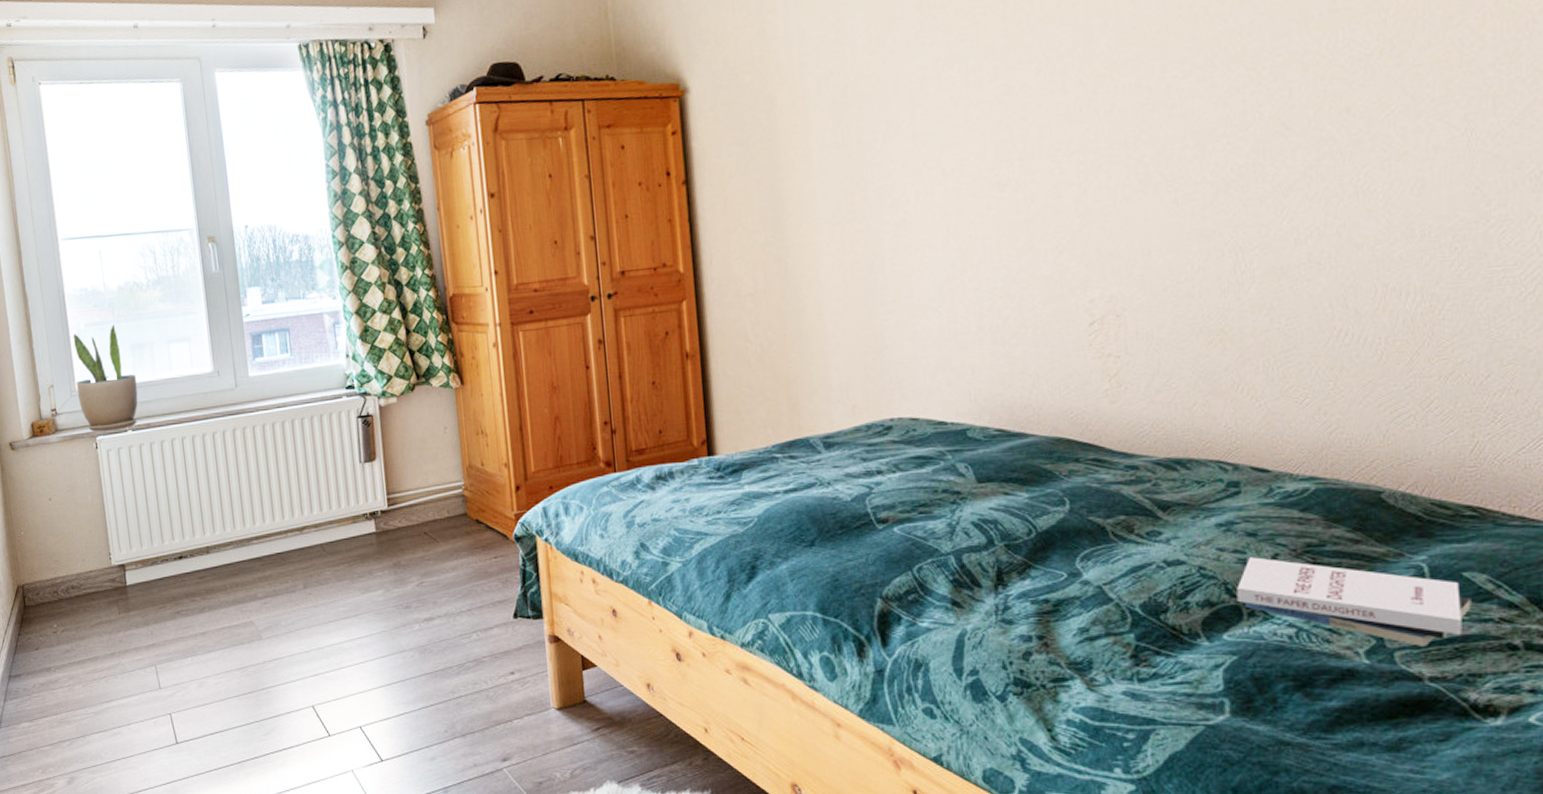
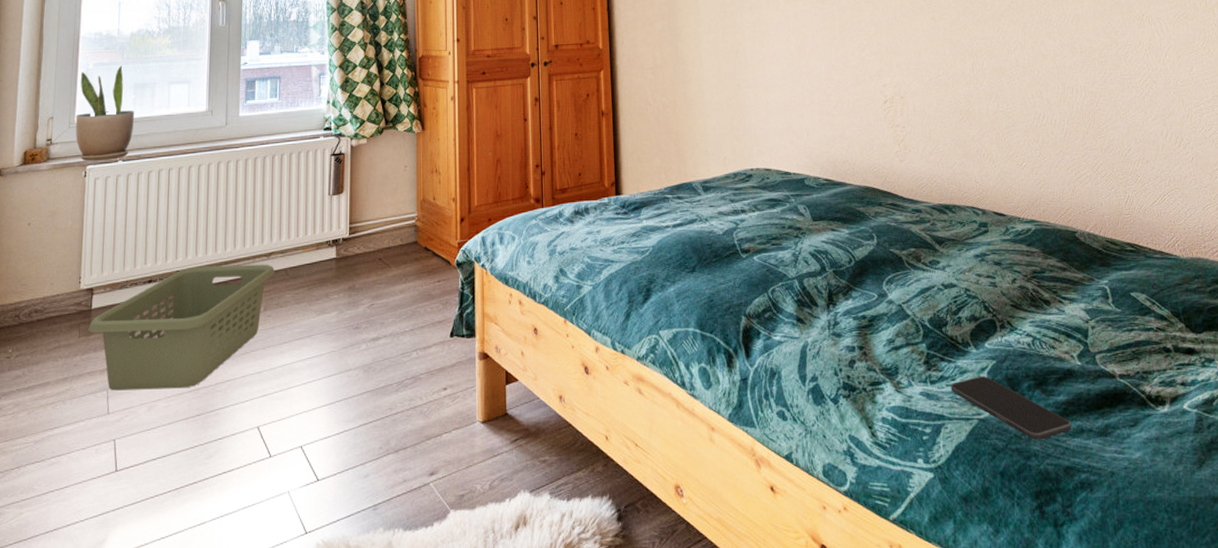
laundry basket: none [126,539,311,667] -> present [88,264,276,391]
smartphone: none [1167,674,1345,753] -> present [950,375,1072,440]
books: present [1237,557,1471,647] -> none [991,281,1139,351]

